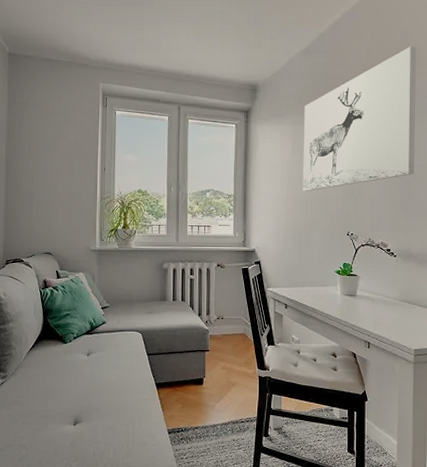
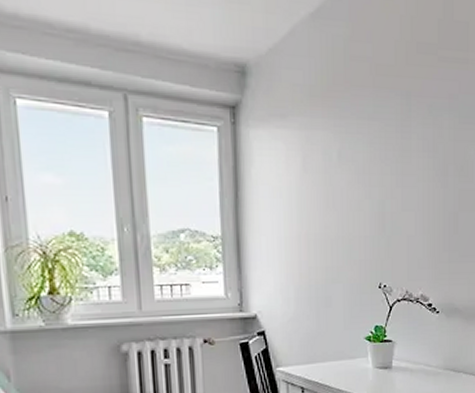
wall art: present [303,46,416,191] -> none [317,18,463,228]

